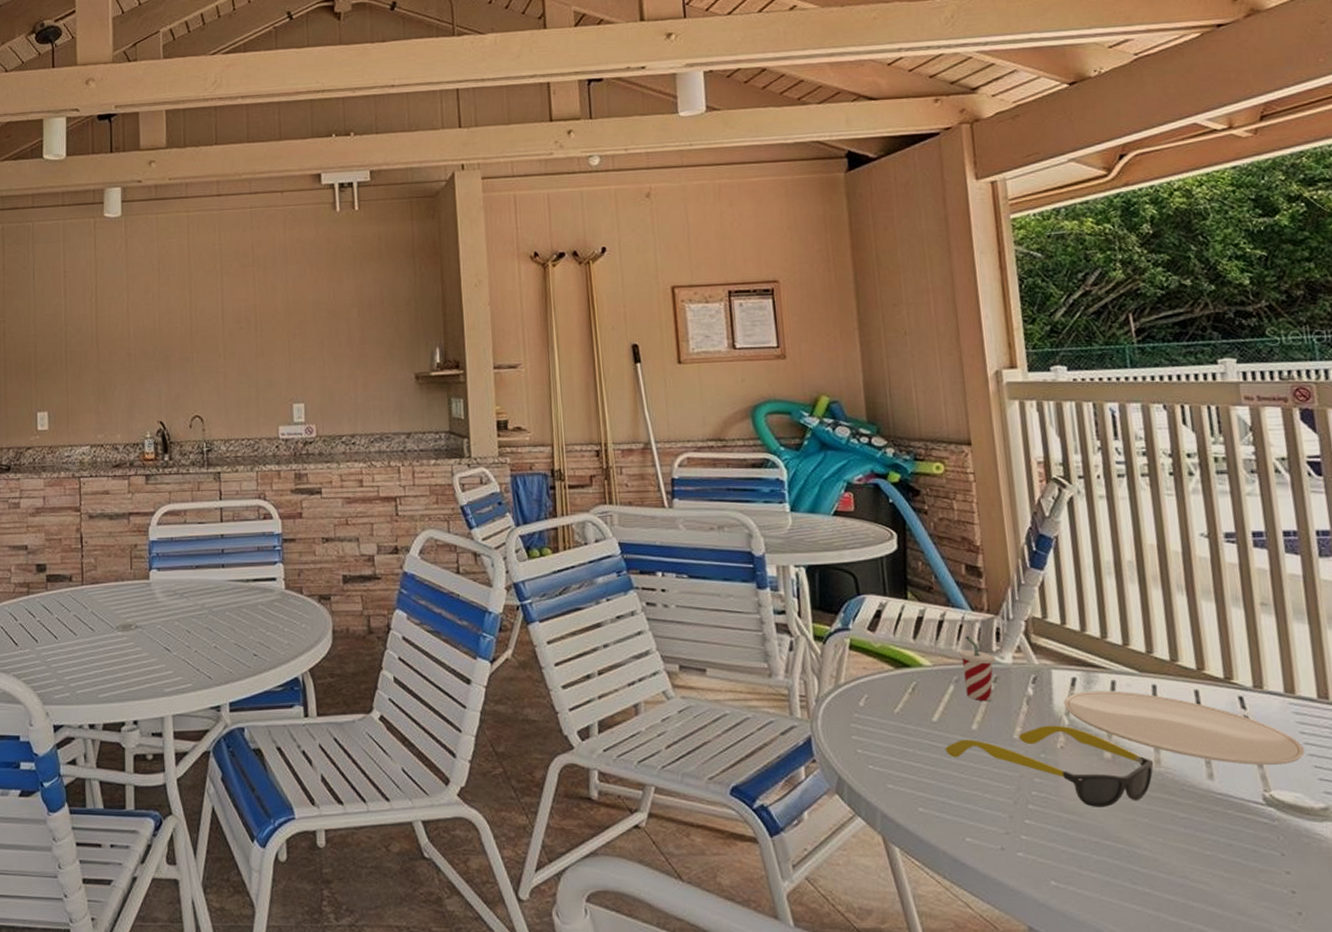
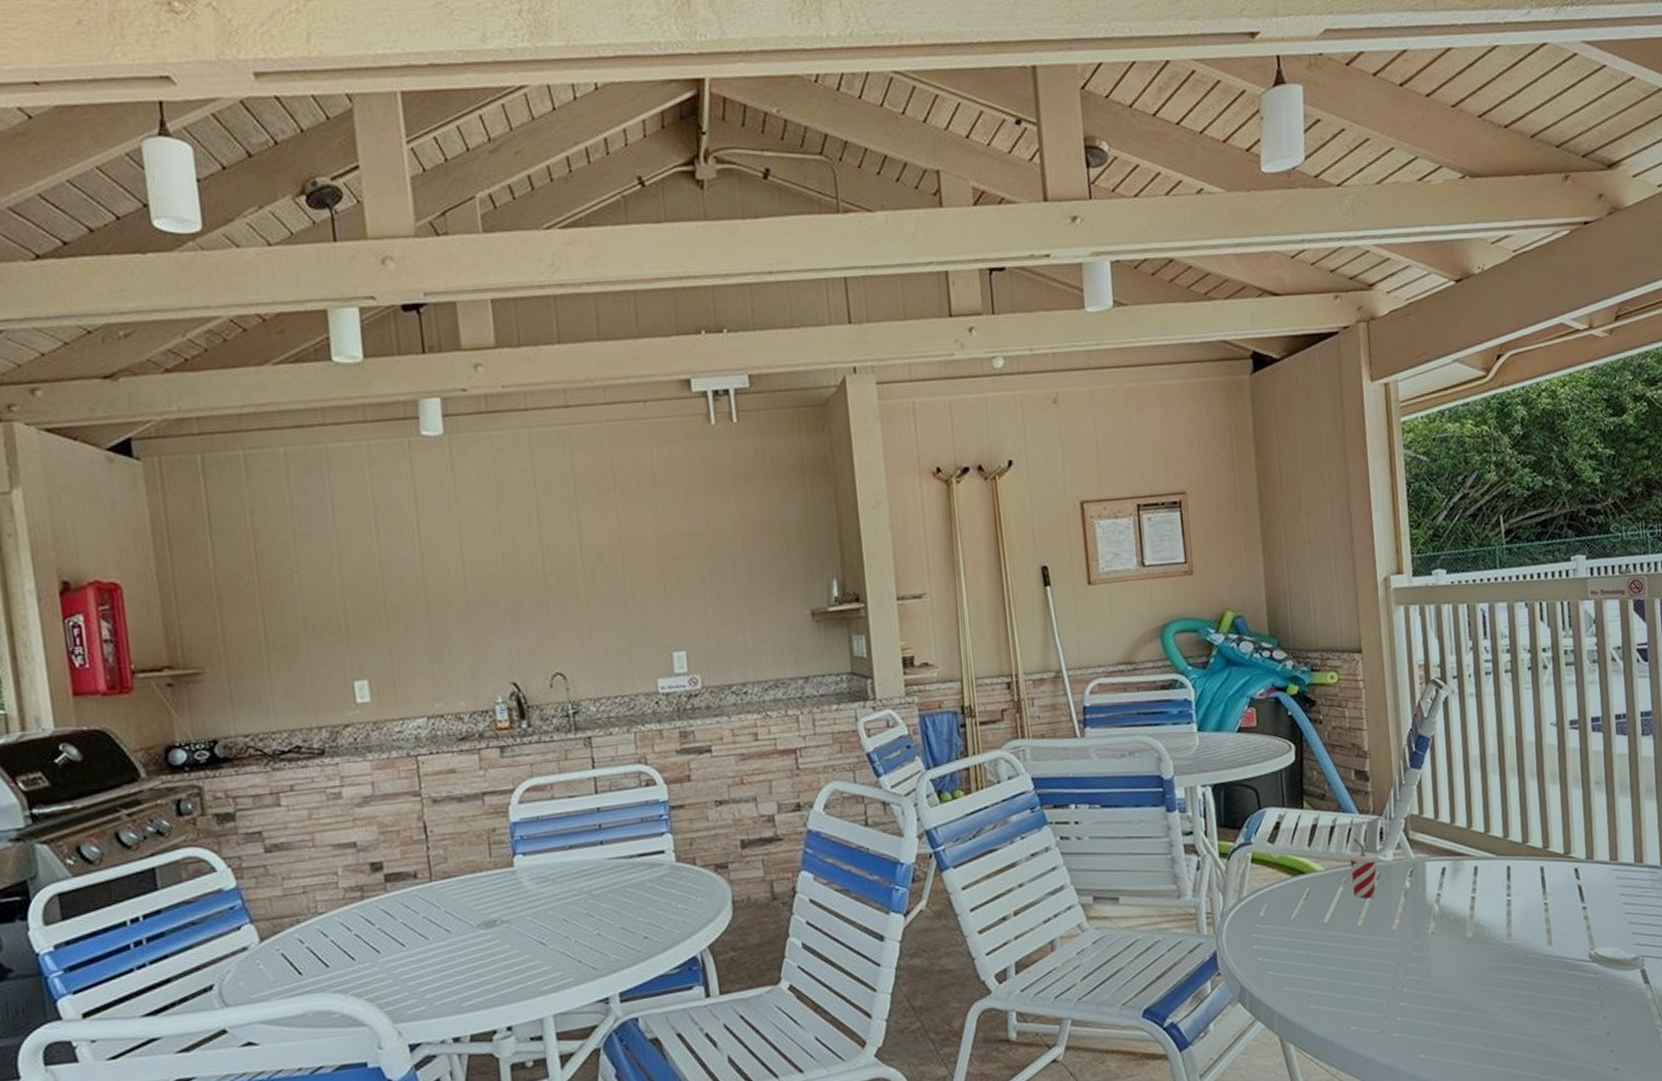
sunglasses: present [945,725,1154,808] -> none [1334,912,1506,984]
plate: present [1064,690,1305,765] -> none [1435,874,1623,929]

